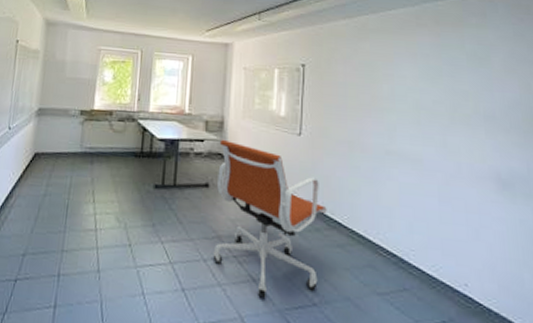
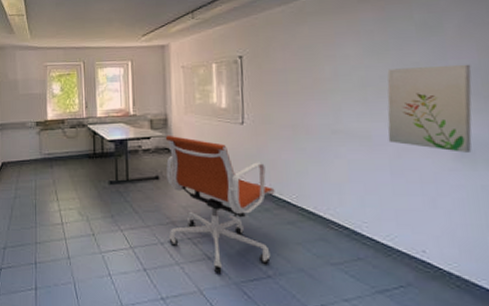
wall art: none [437,94,514,185] -> present [387,64,472,152]

